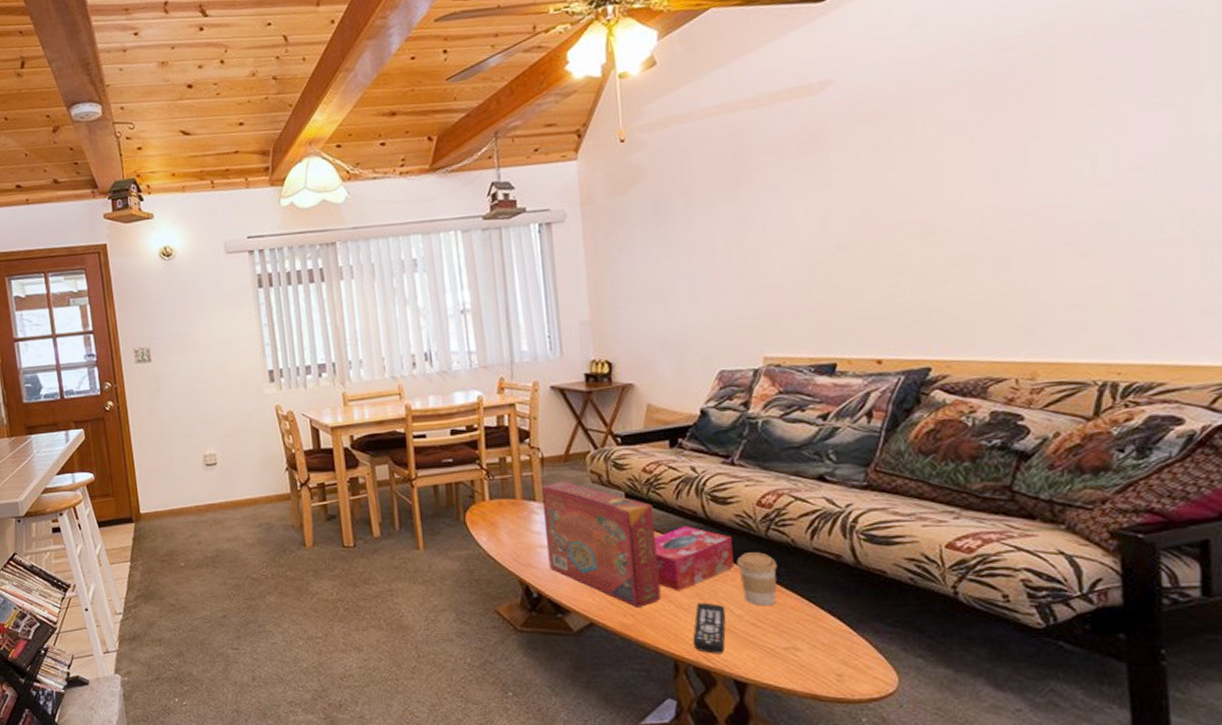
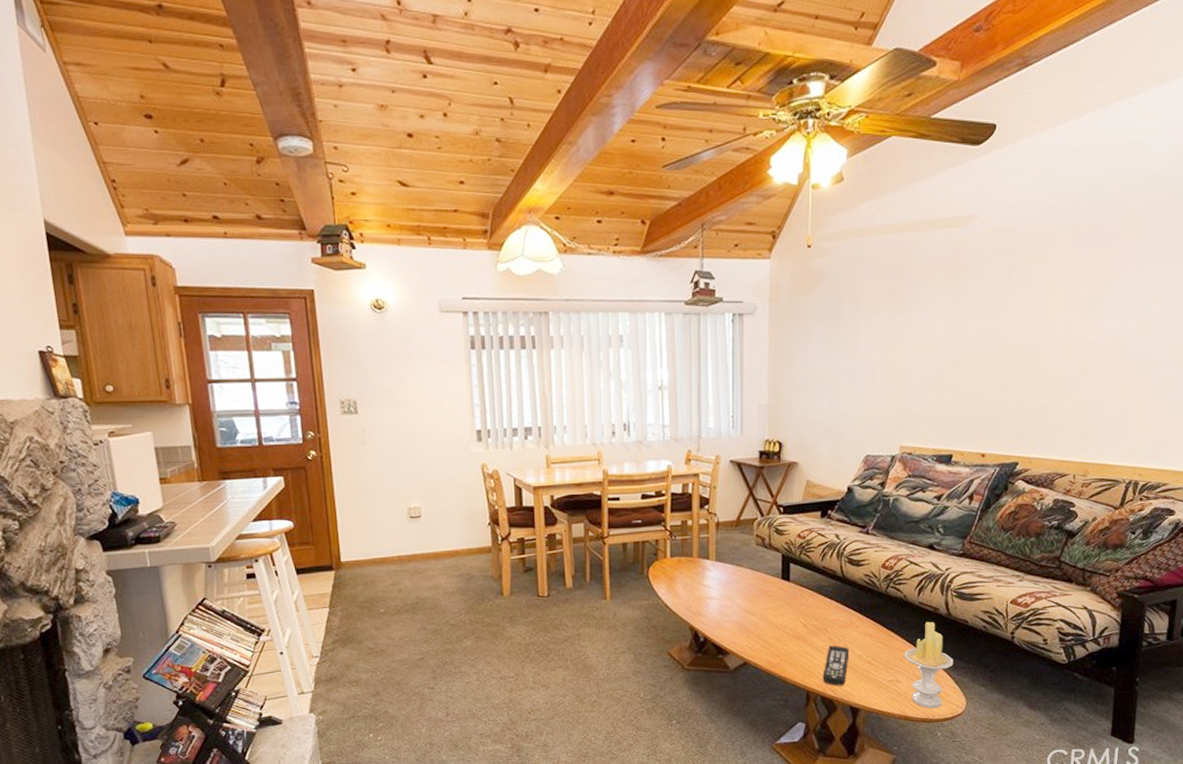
board game: present [541,482,661,607] -> none [714,543,803,649]
tissue box: present [655,526,734,592] -> none [801,583,860,636]
coffee cup: present [736,552,778,607] -> none [862,605,892,648]
candle: none [801,572,872,686] -> present [904,621,953,709]

